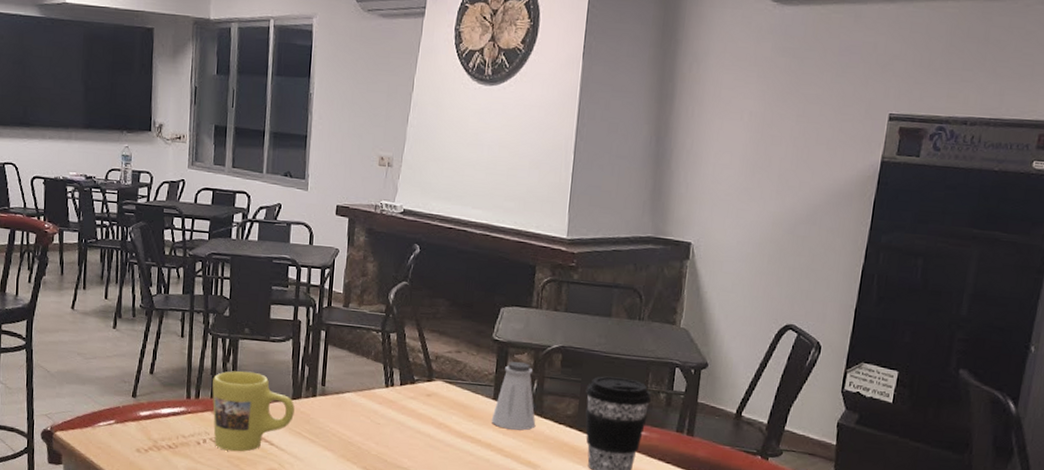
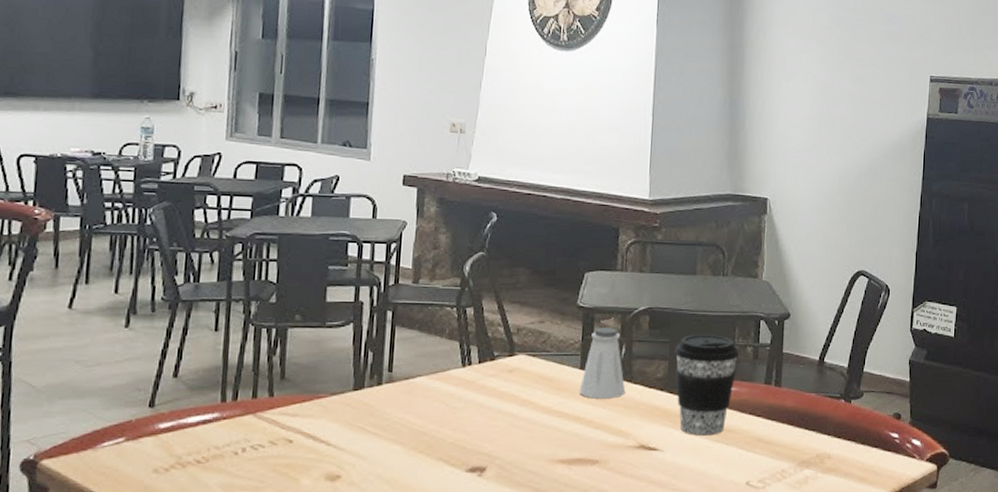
mug: present [212,370,295,452] -> none [254,363,356,458]

